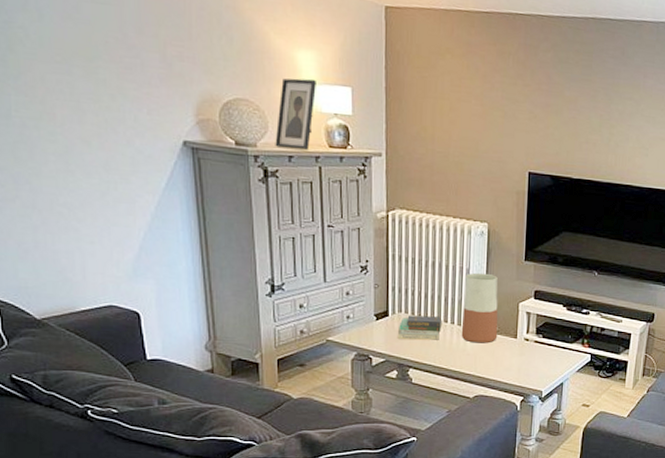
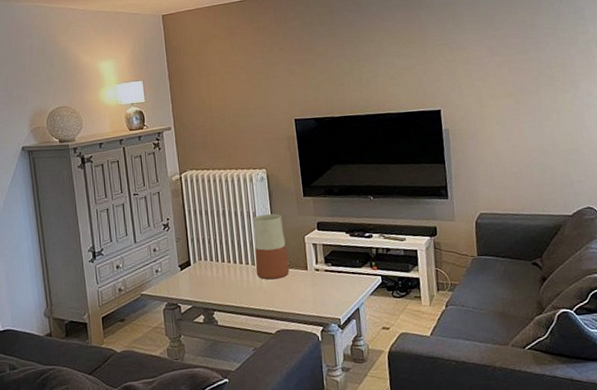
picture frame: present [275,78,316,151] -> none [88,81,116,138]
books: present [397,315,443,340] -> none [200,259,239,286]

